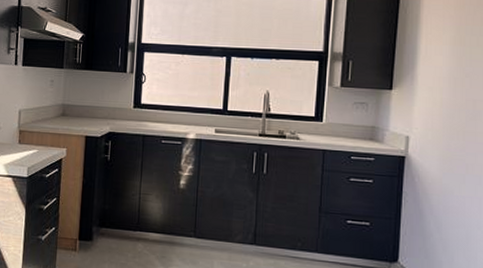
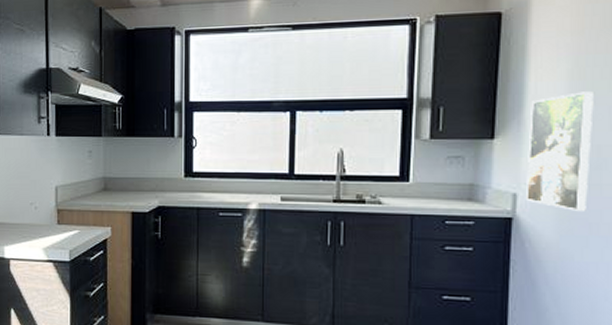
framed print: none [416,55,471,153] -> present [525,91,594,211]

